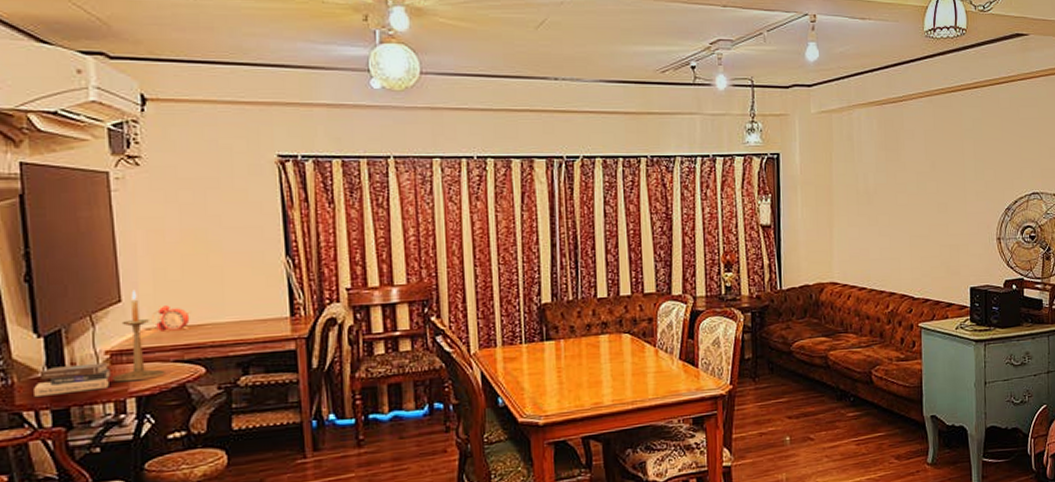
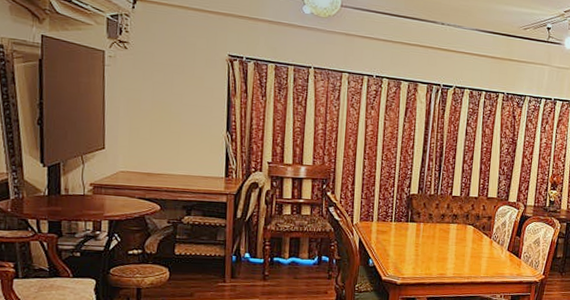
books: present [34,362,111,398] -> none [37,190,92,211]
candlestick: present [112,289,165,383] -> none [93,141,131,209]
alarm clock: present [152,305,192,331] -> none [125,156,154,176]

